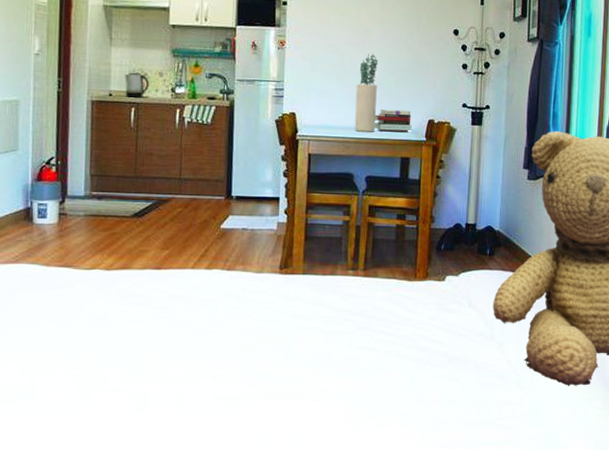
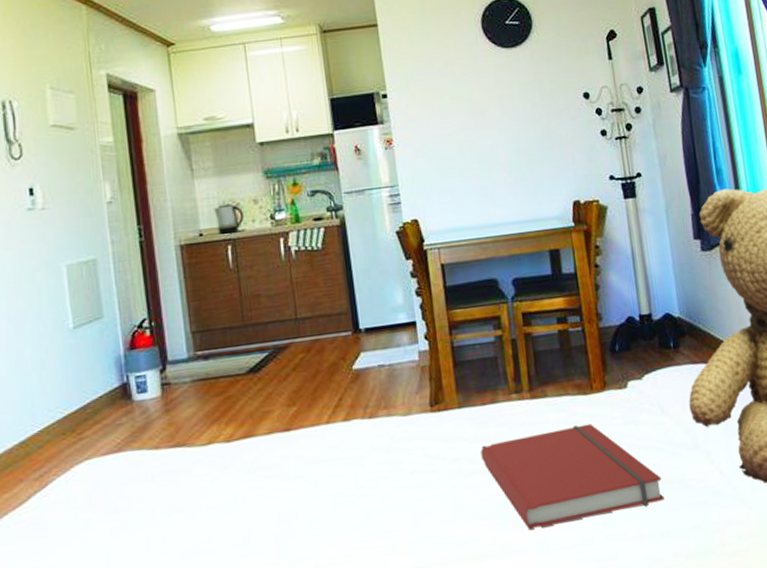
book: none [315,304,459,382] -> present [480,423,665,531]
vase: present [354,53,378,132] -> none [482,135,513,229]
books: present [374,109,412,133] -> none [510,194,556,224]

